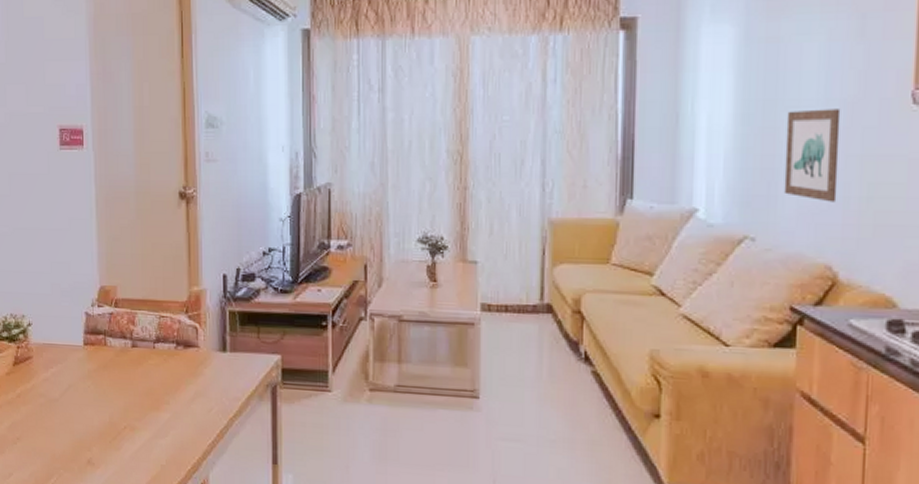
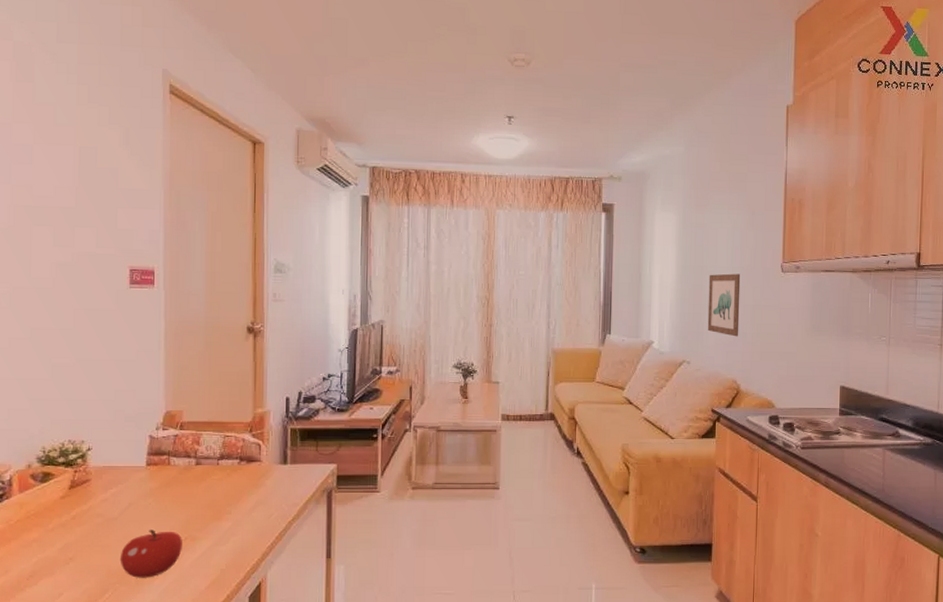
fruit: none [62,414,122,467] -> present [119,530,182,578]

